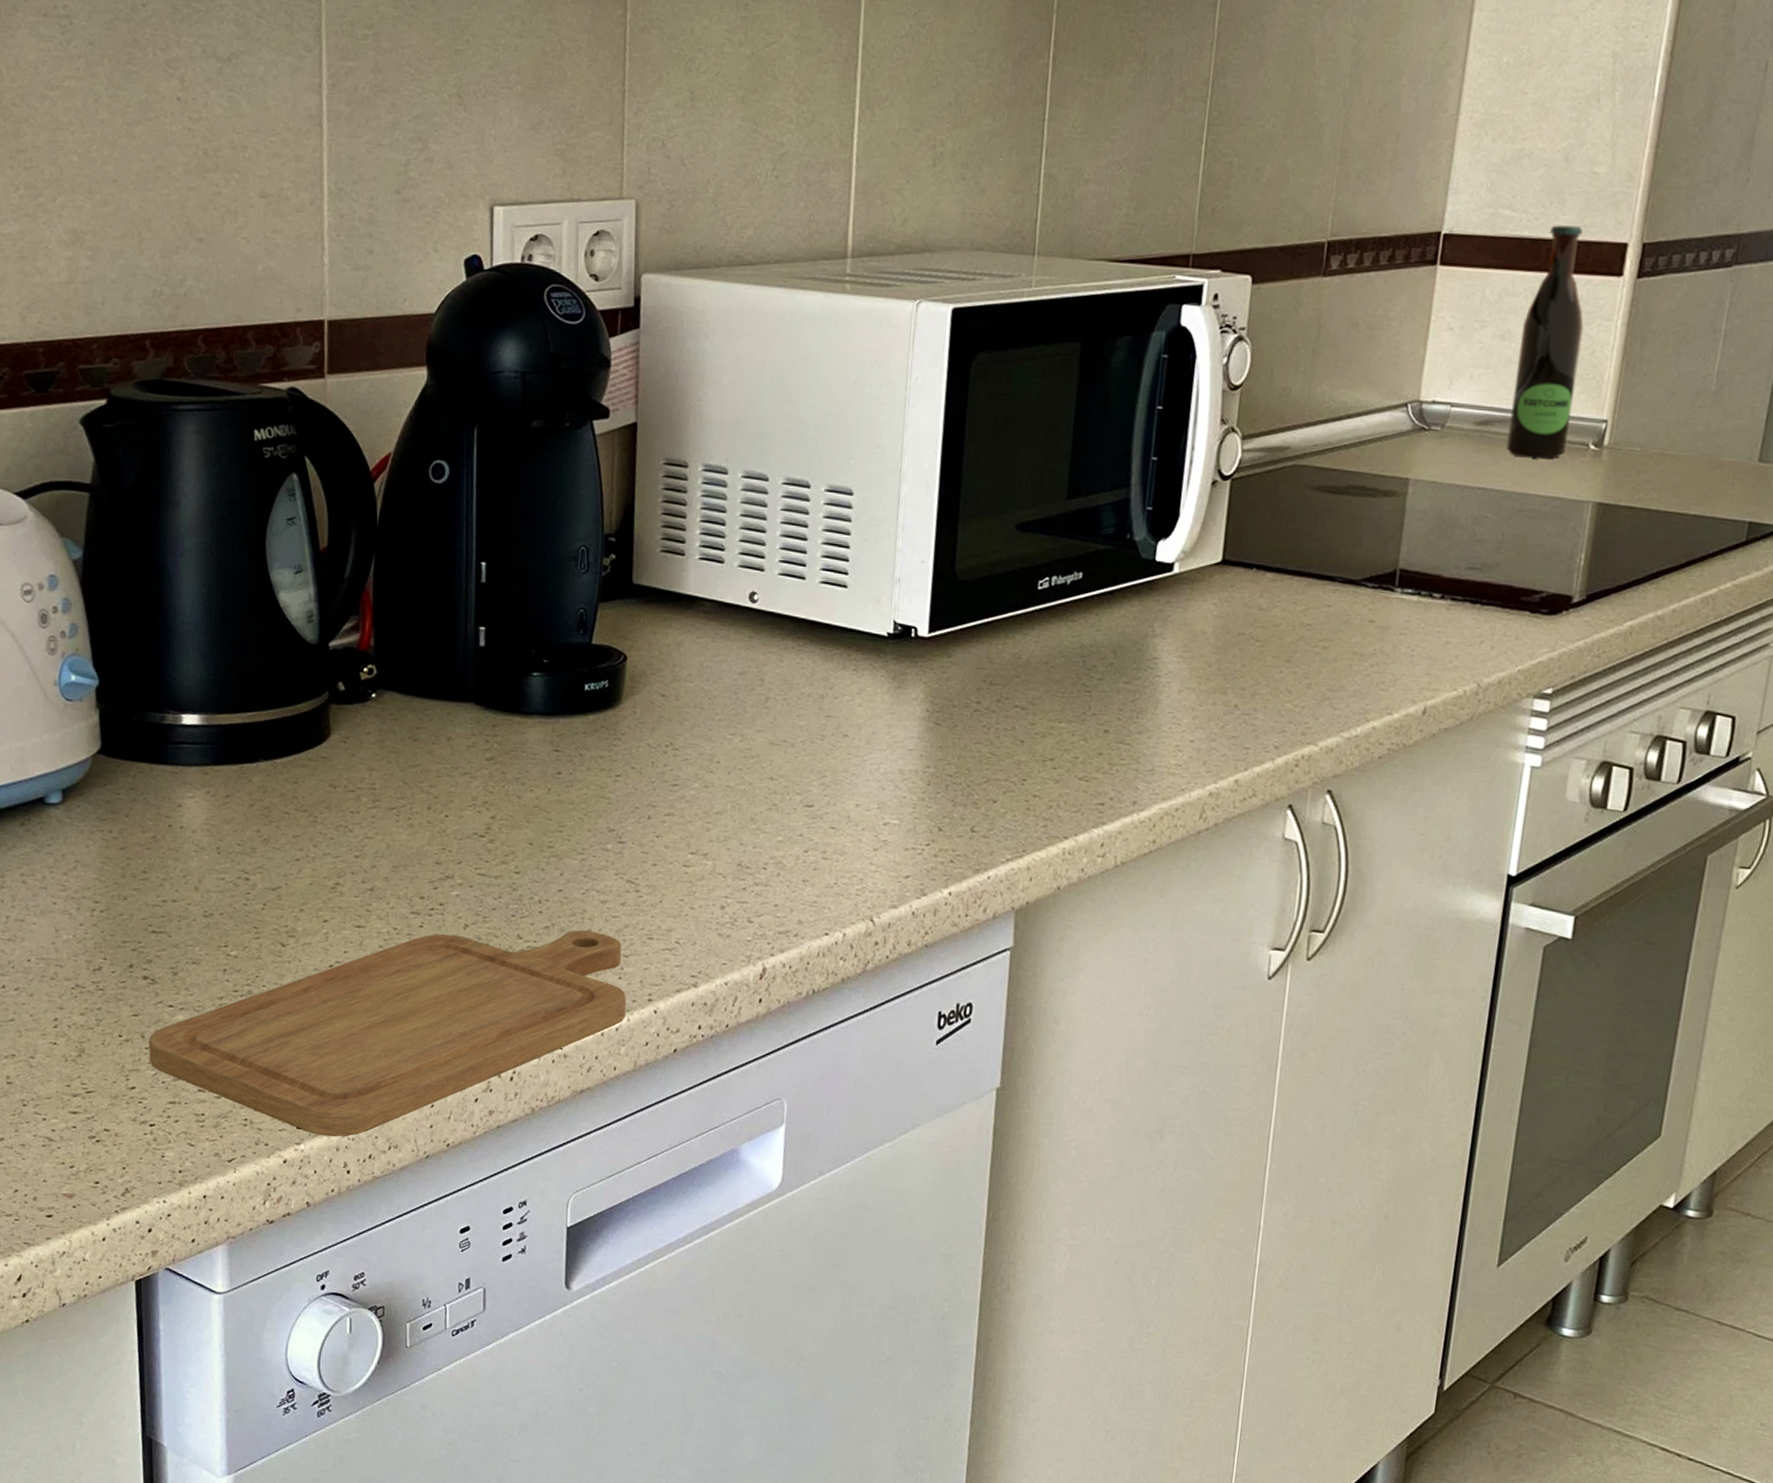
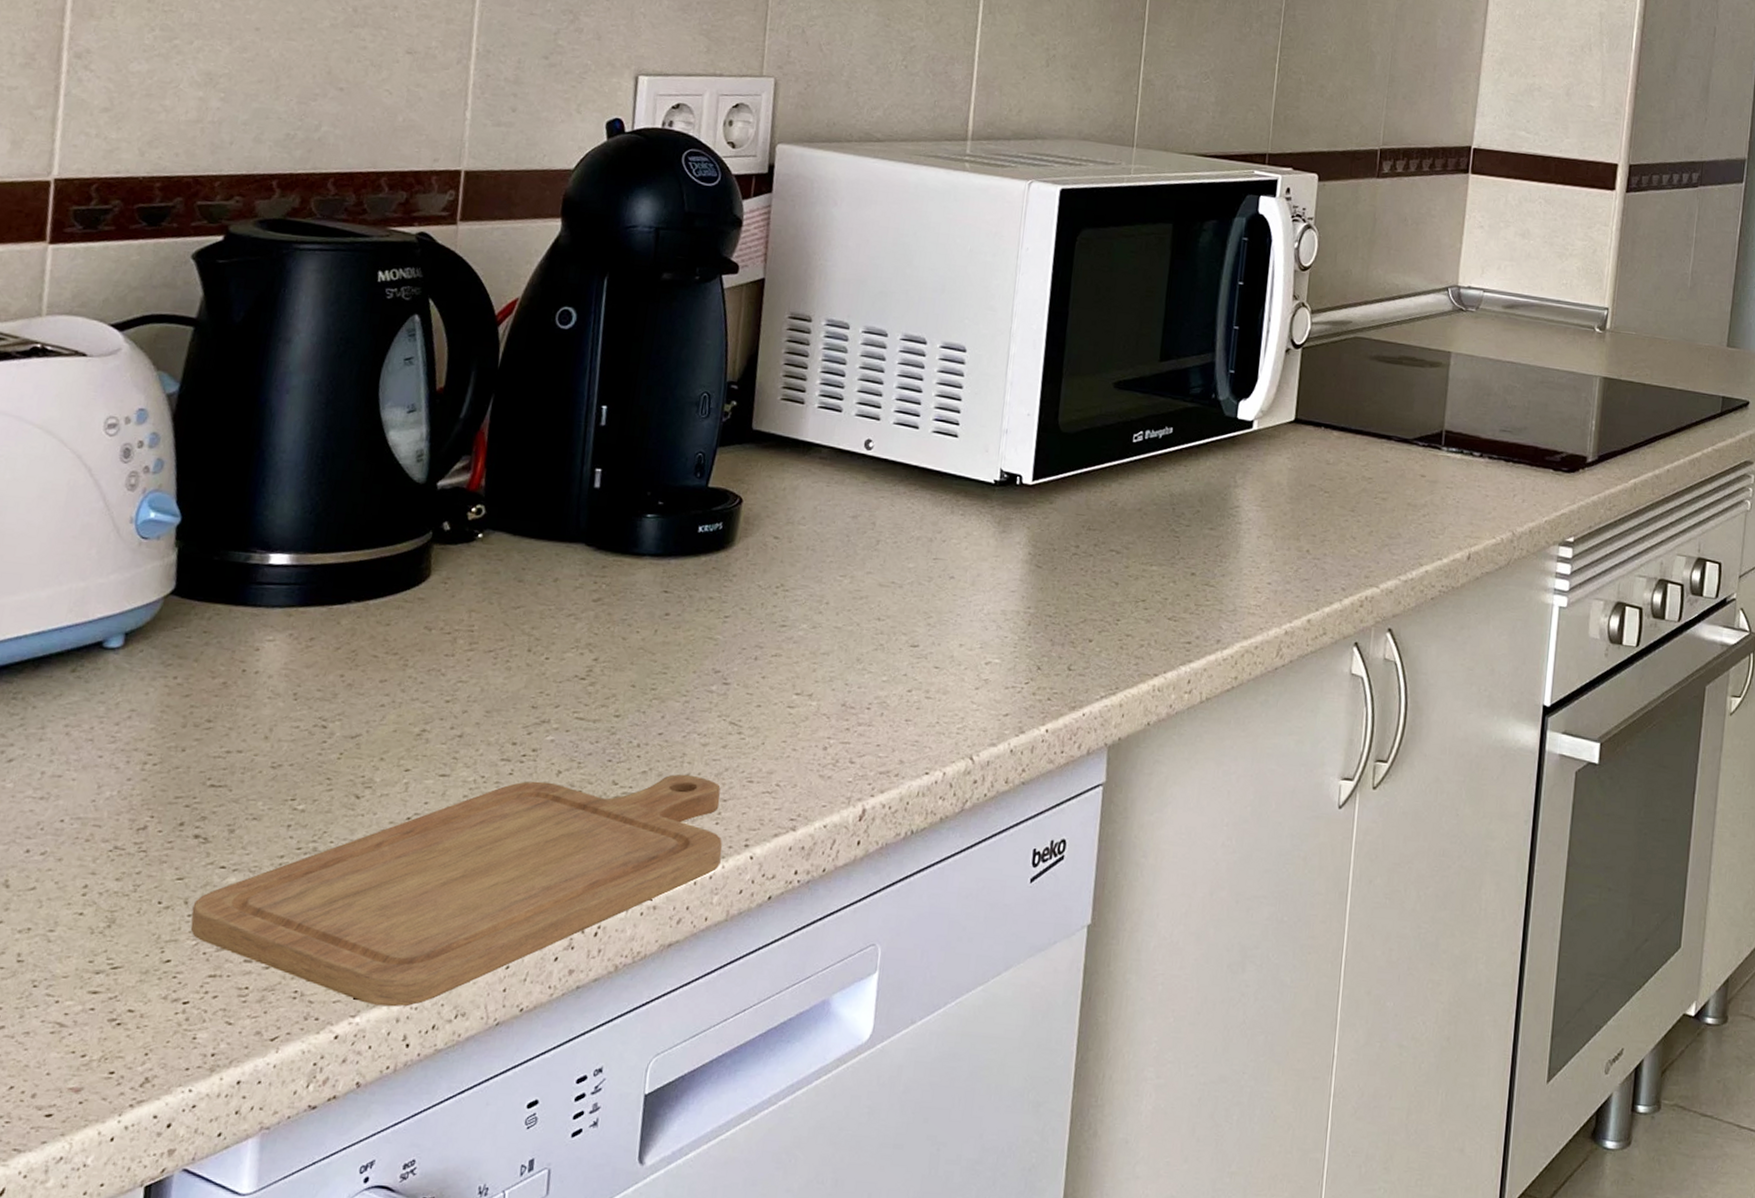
bottle: present [1506,225,1584,458] -> none [1529,146,1587,339]

